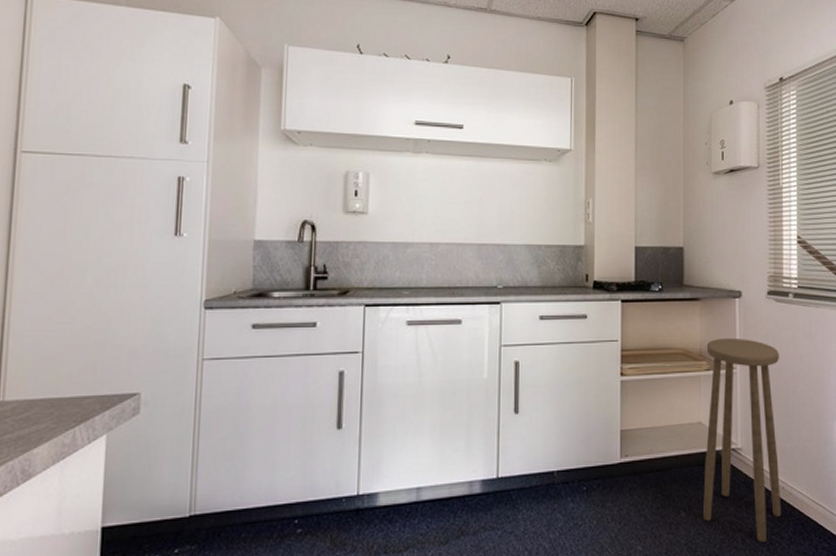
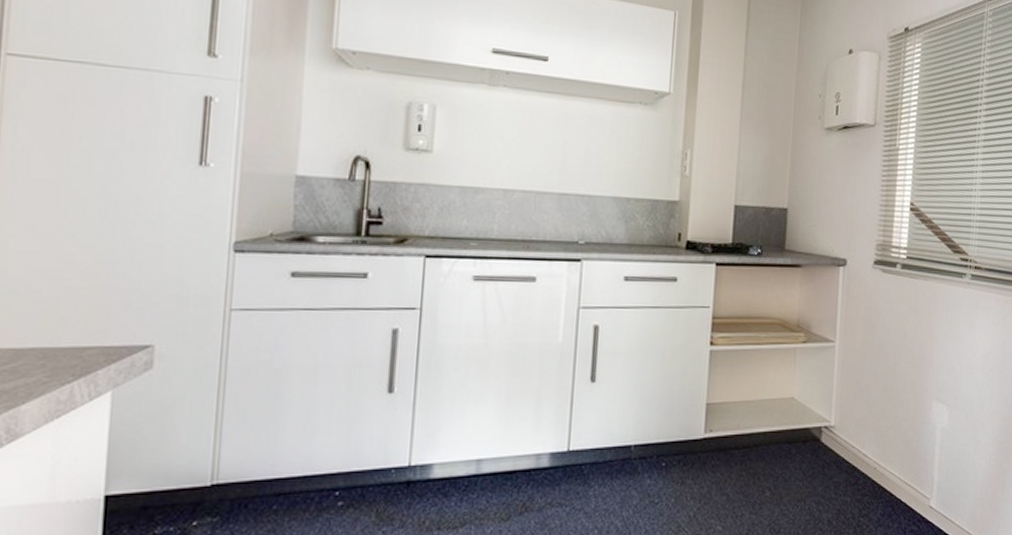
stool: present [703,337,782,543] -> none [789,308,882,525]

